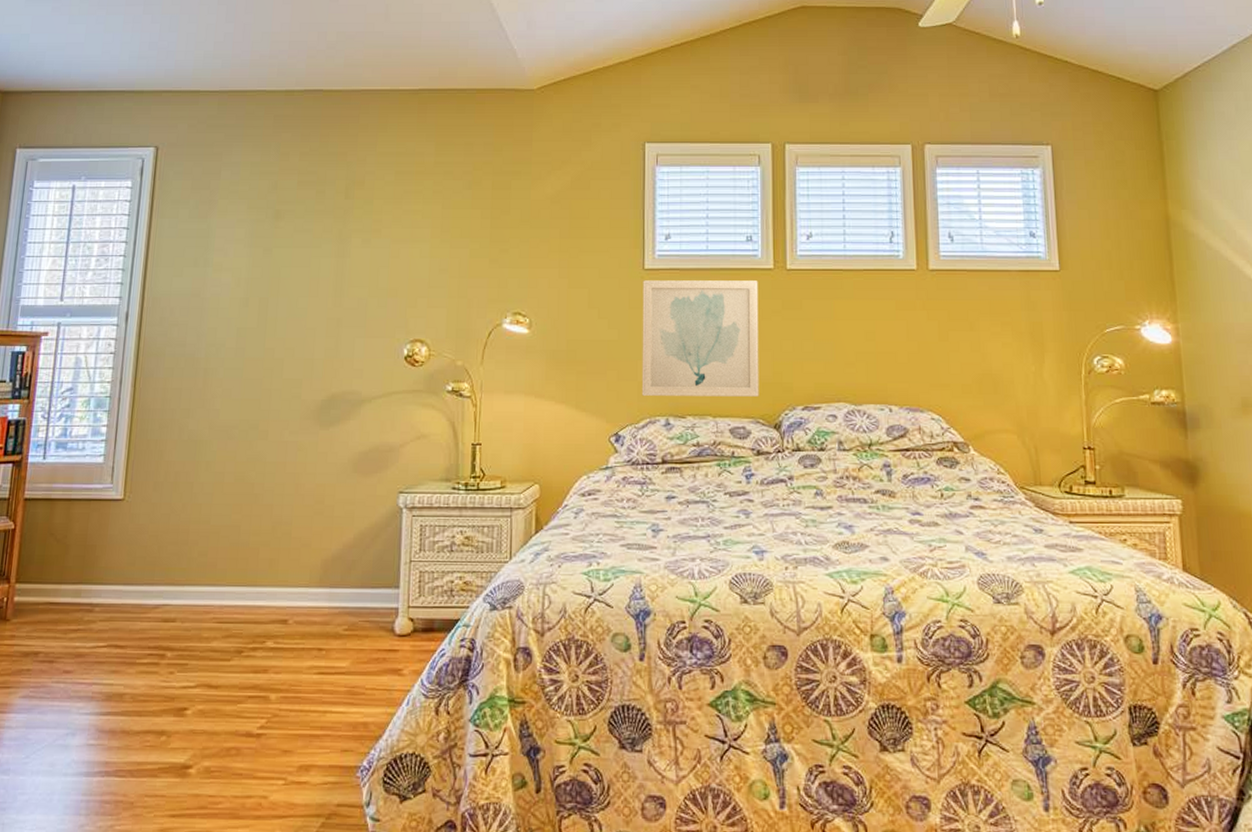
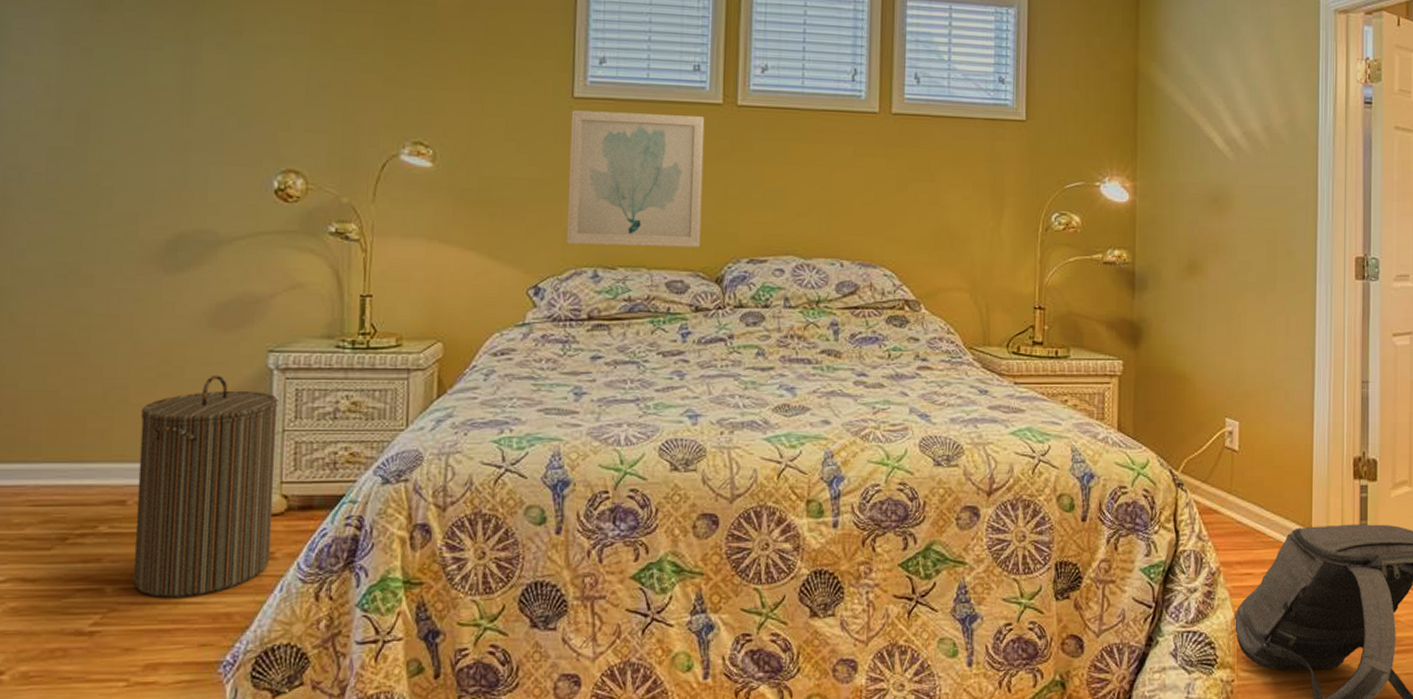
laundry hamper: none [291,512,407,707] -> present [133,374,278,598]

